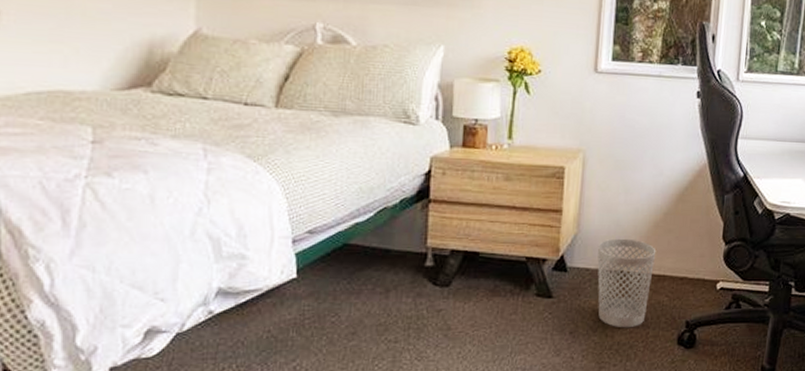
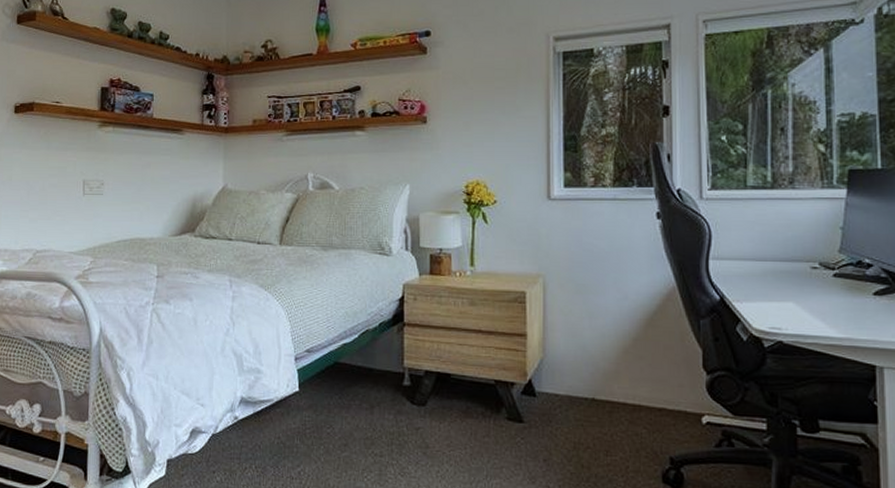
wastebasket: present [597,238,657,328] -> none [565,364,629,460]

